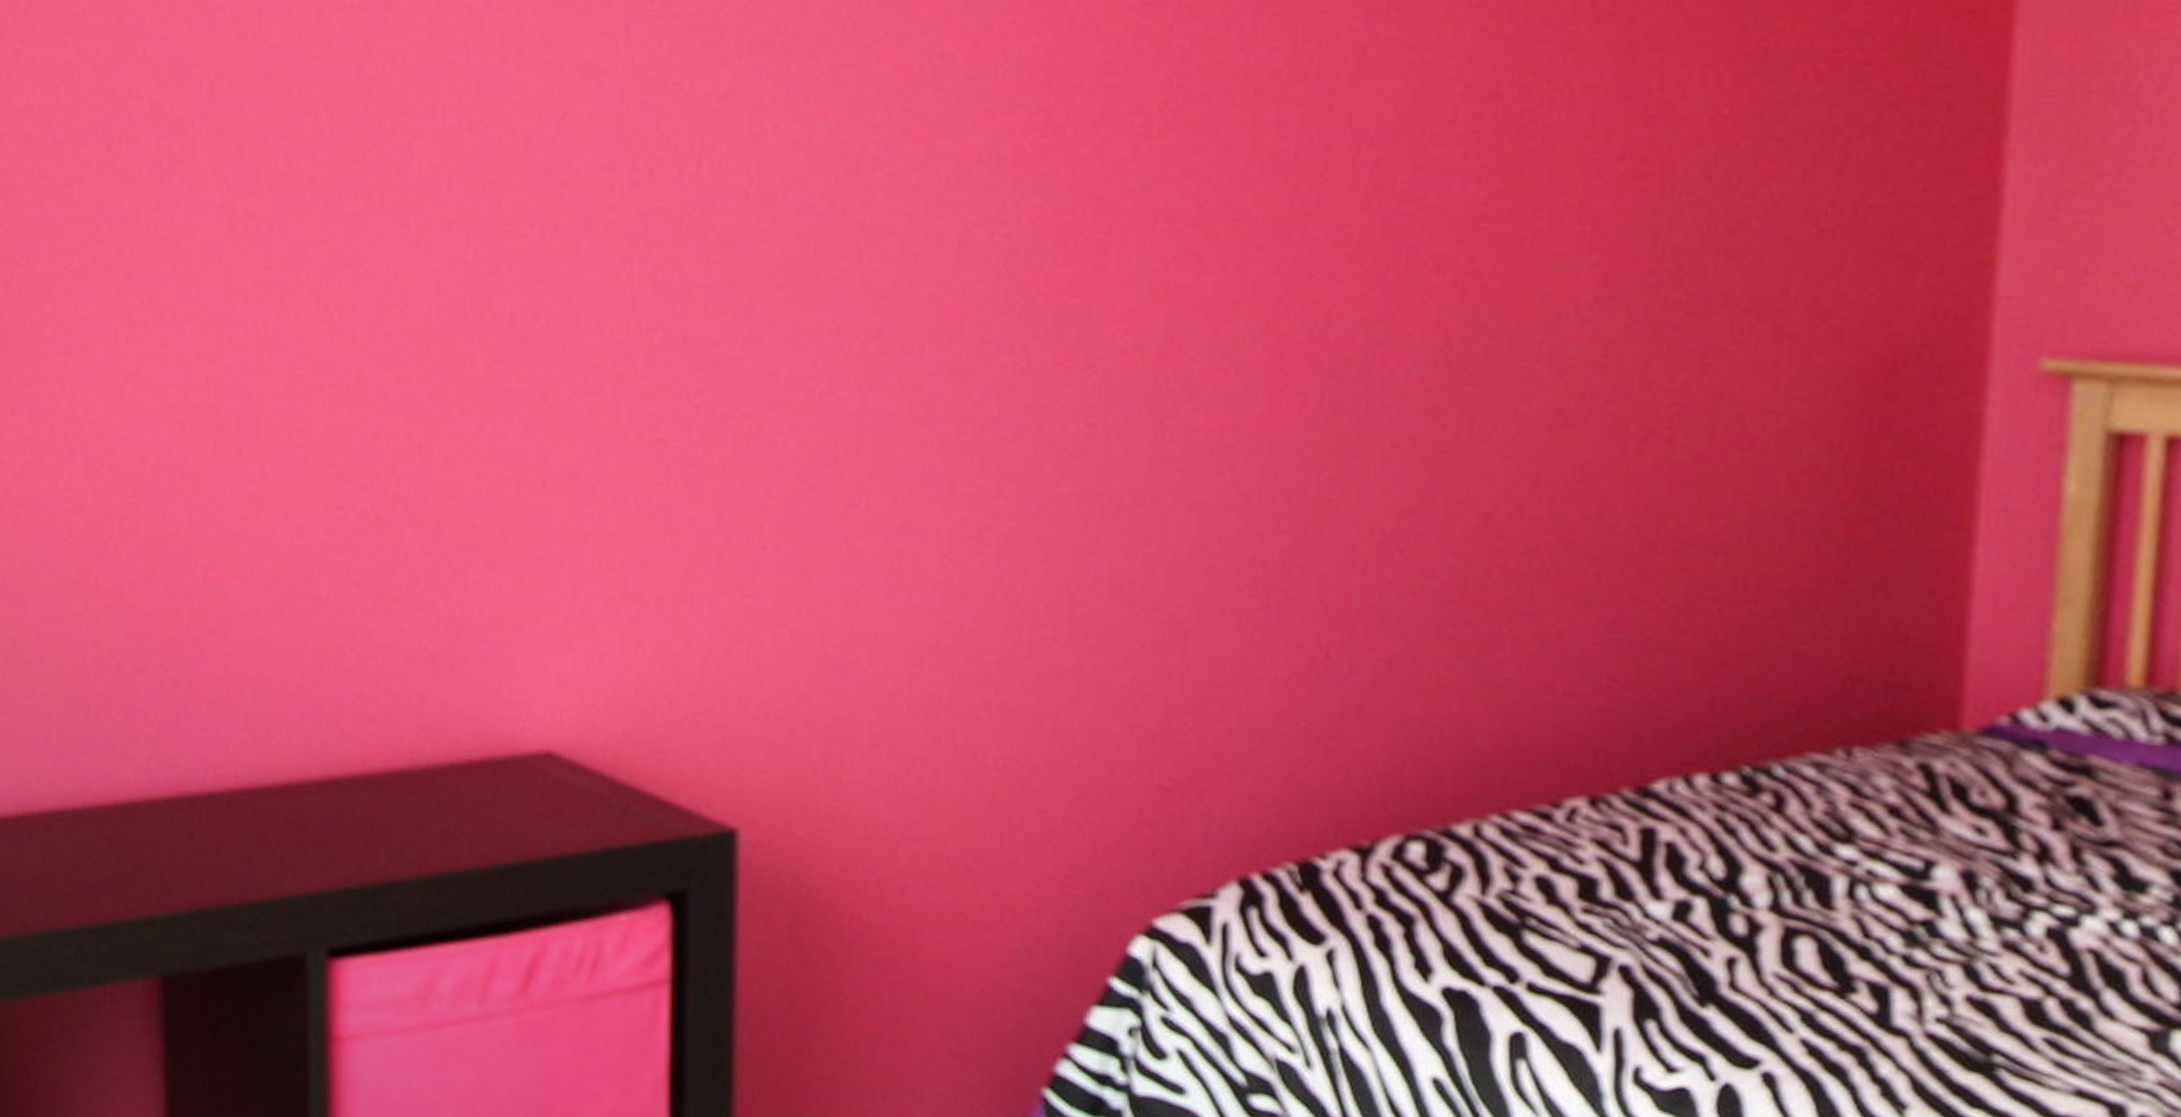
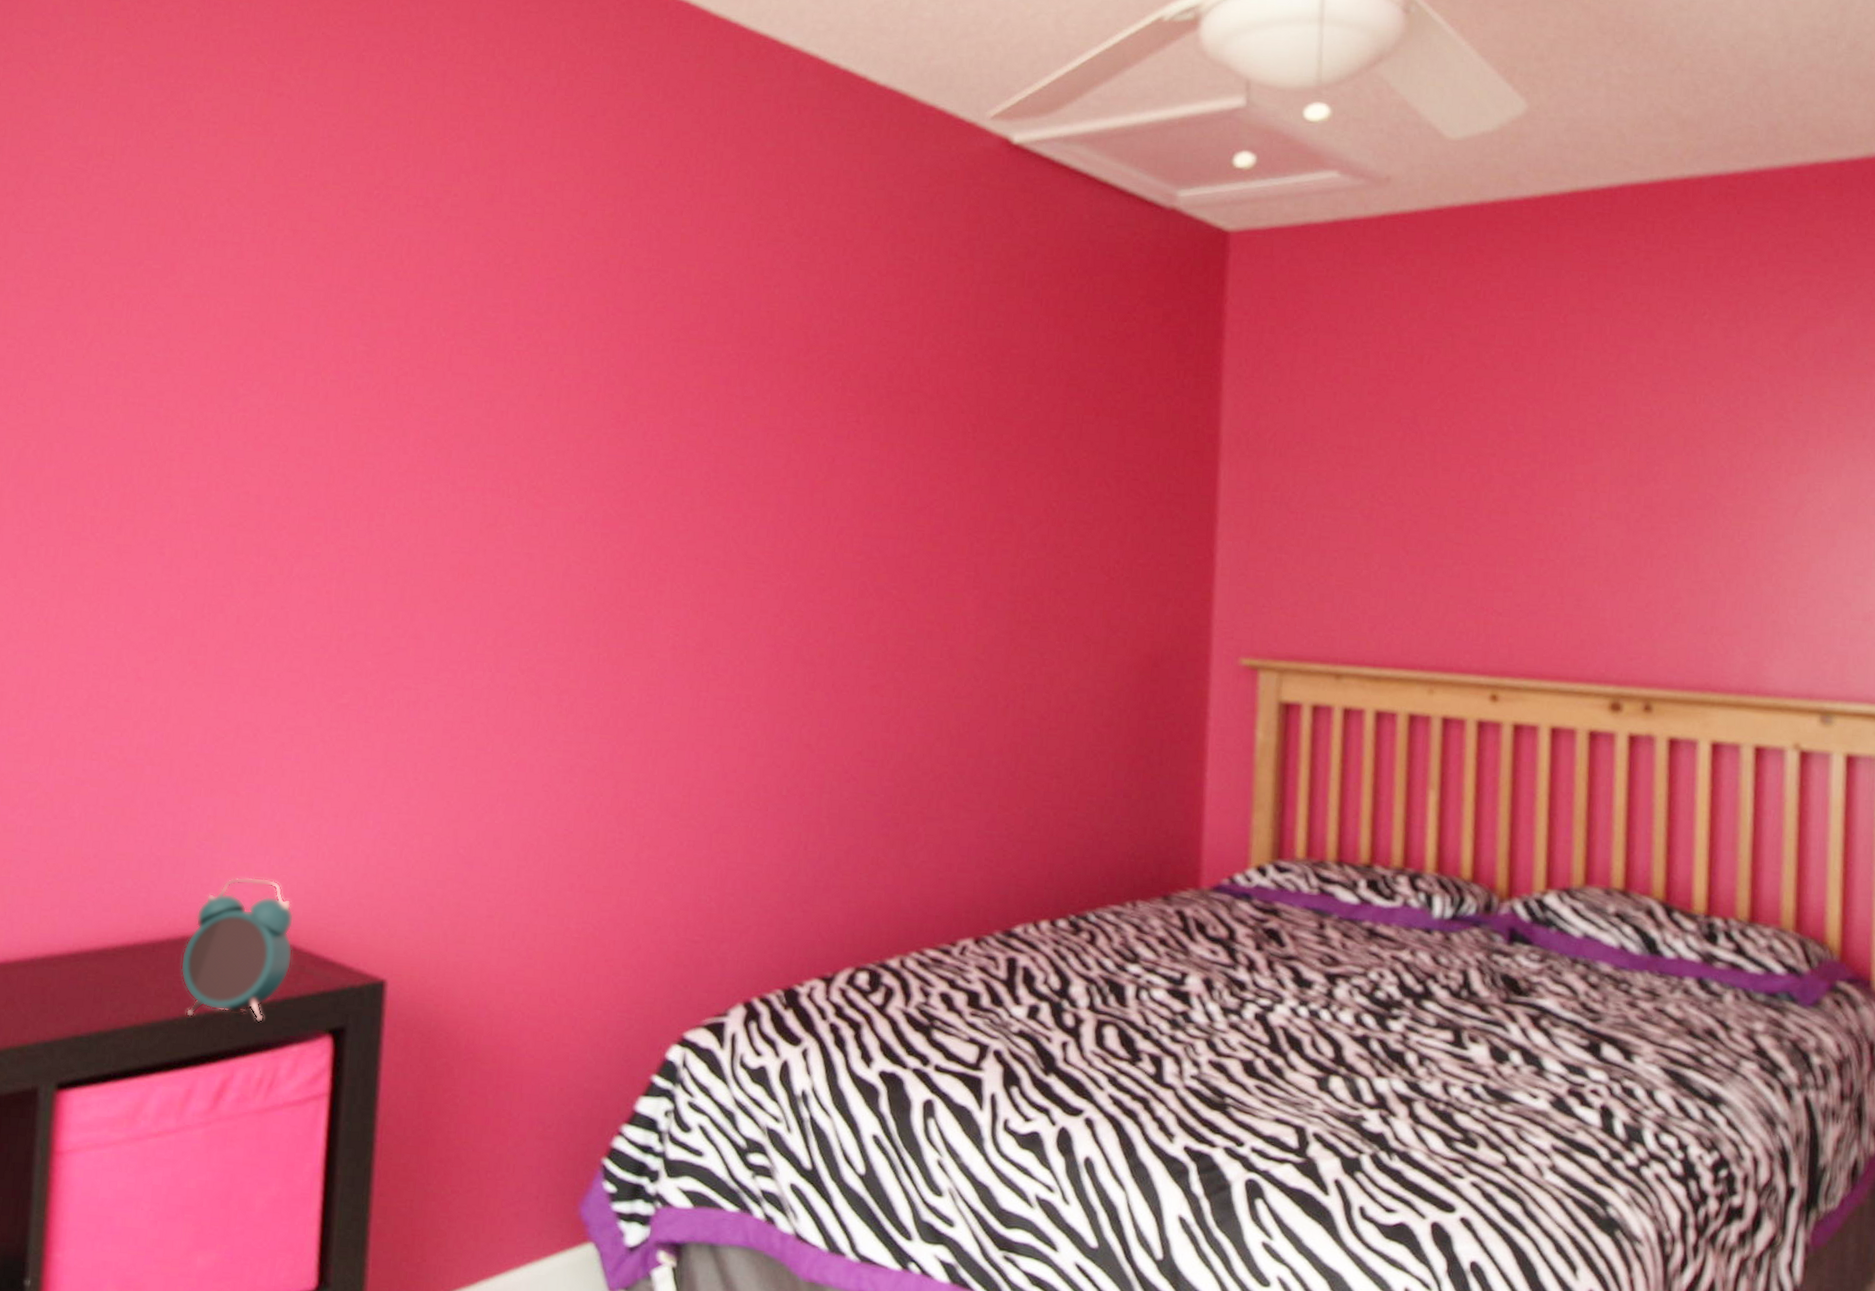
alarm clock: none [469,681,613,881] -> present [180,876,294,1023]

